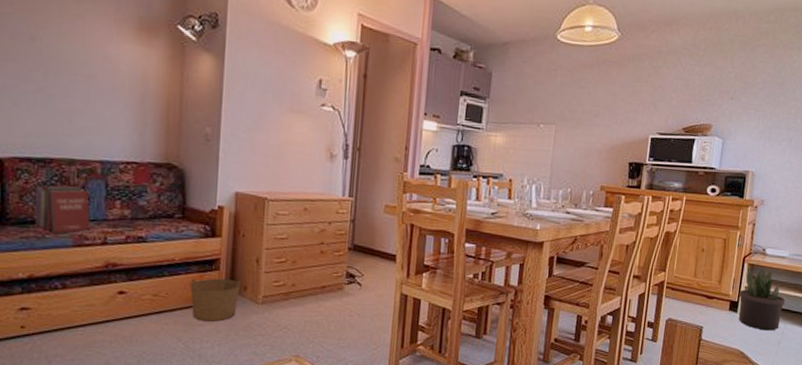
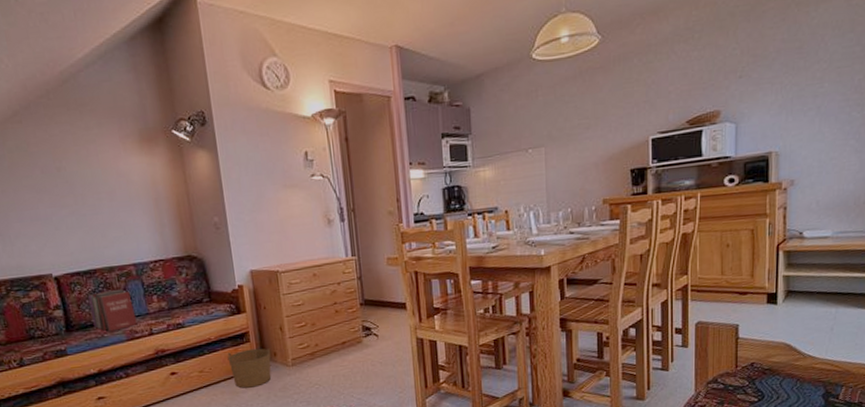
planter: present [738,267,786,331] -> none [777,253,834,319]

